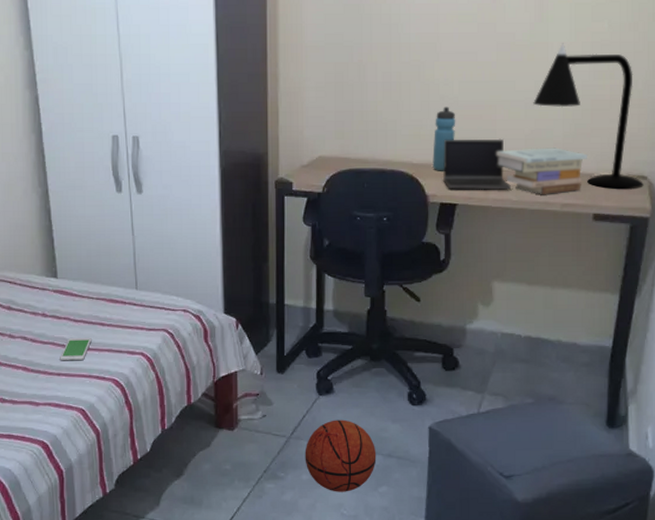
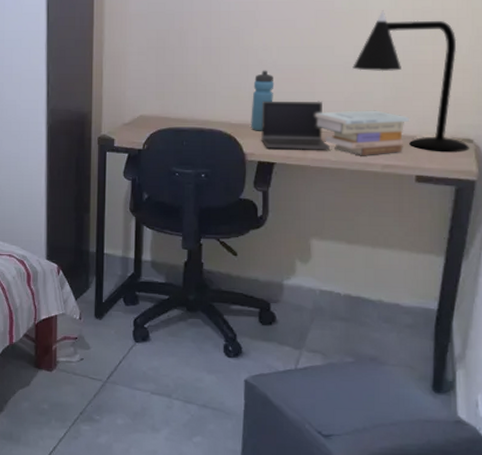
basketball: present [305,419,377,492] -> none [120,367,191,440]

